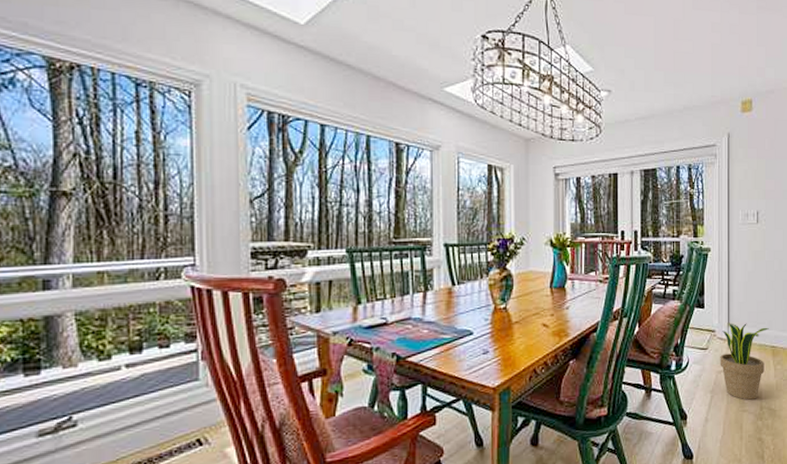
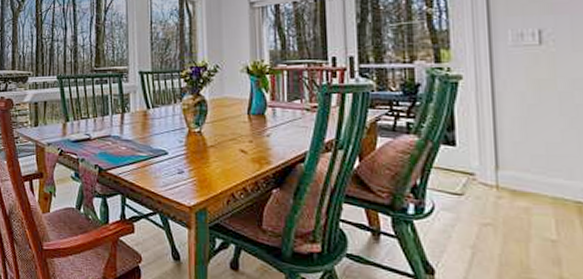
potted plant: present [720,323,769,400] -> none [484,166,569,267]

